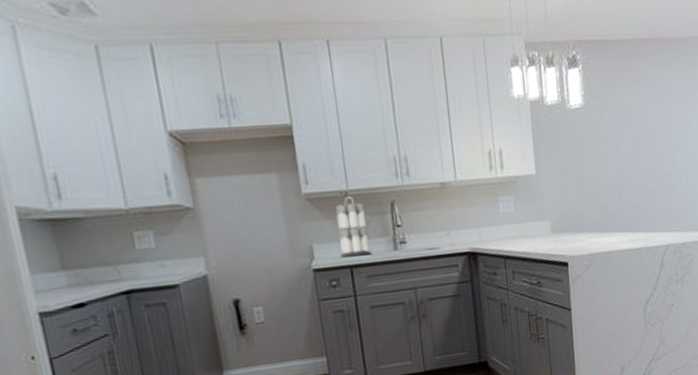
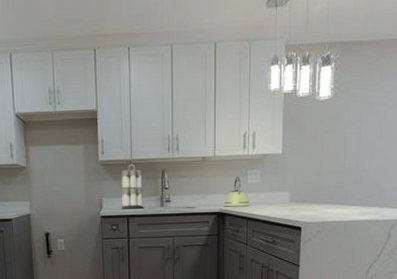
kettle: none [473,204,506,245] -> present [223,176,250,207]

